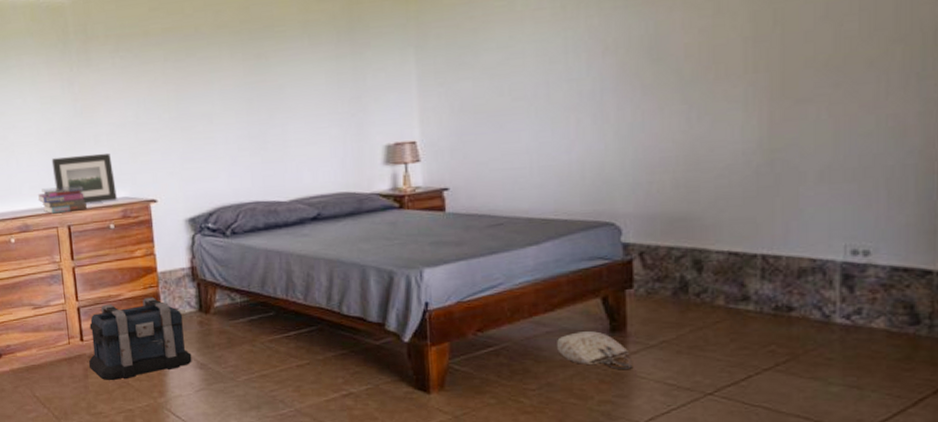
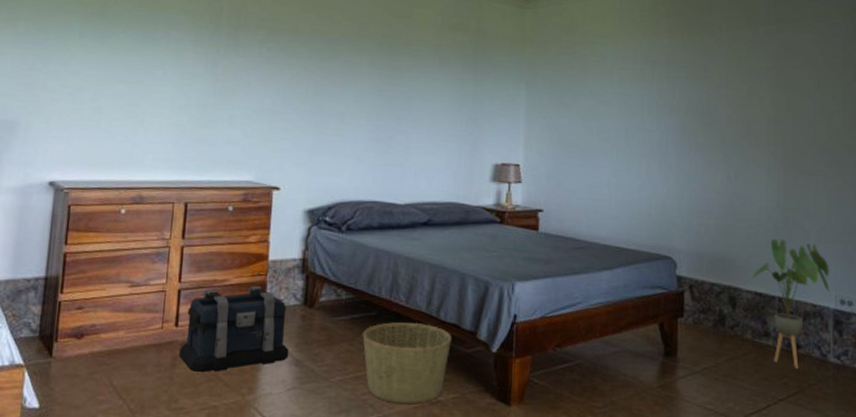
books: present [38,185,87,214] -> none [160,162,209,190]
picture frame: present [51,154,117,204] -> none [179,133,242,184]
basket: none [263,318,359,398] -> present [362,322,452,405]
handbag: present [557,331,633,369] -> none [621,354,681,392]
house plant: none [722,186,837,335] -> present [750,238,831,370]

